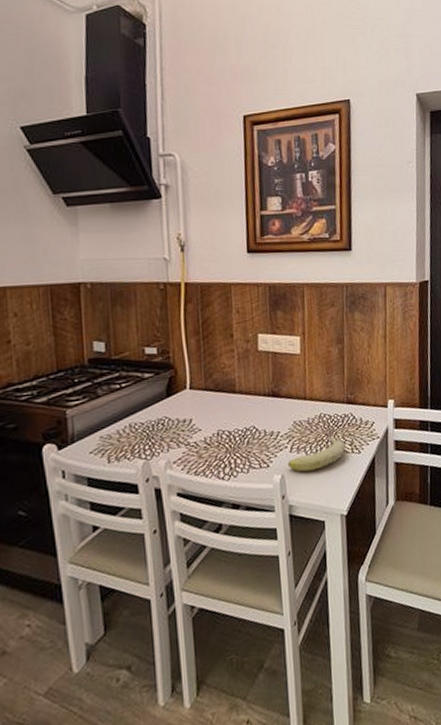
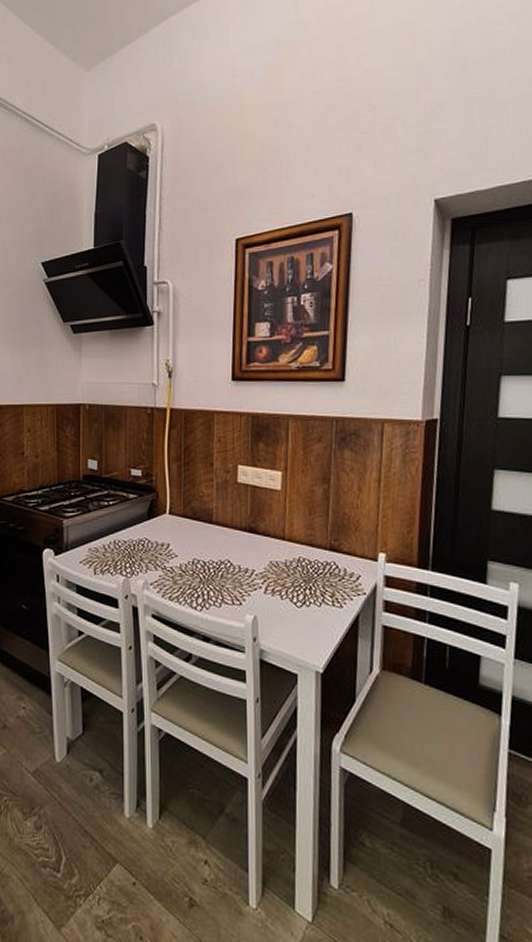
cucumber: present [287,436,346,472] -> none [261,584,326,617]

